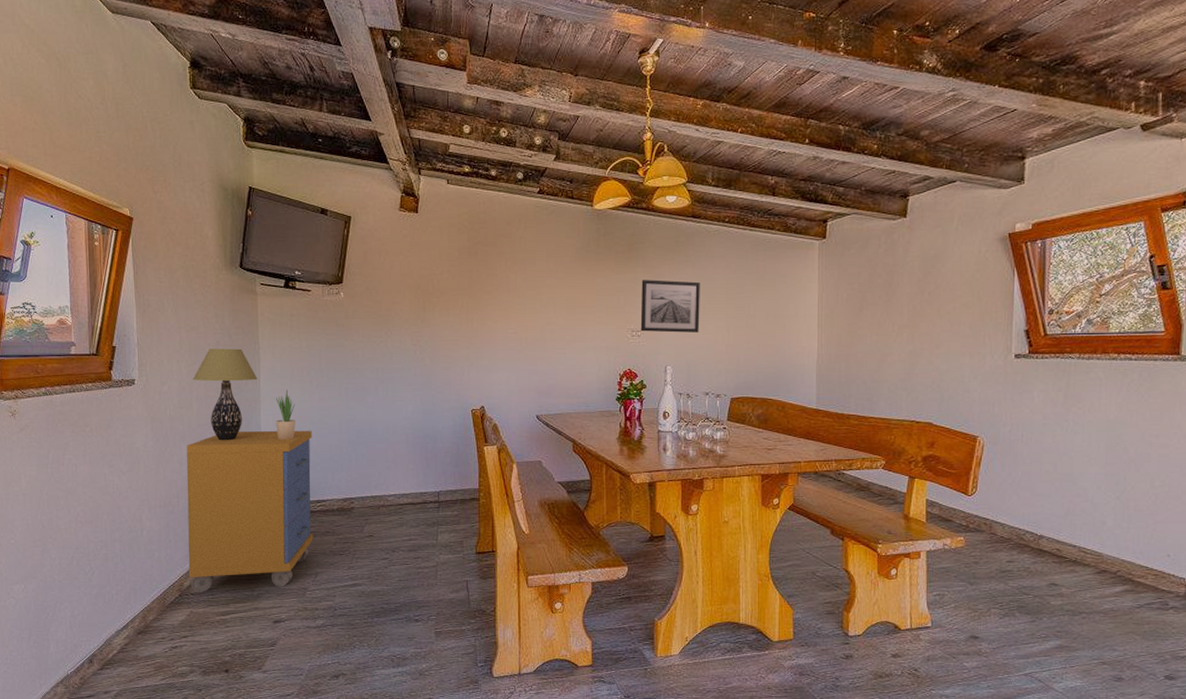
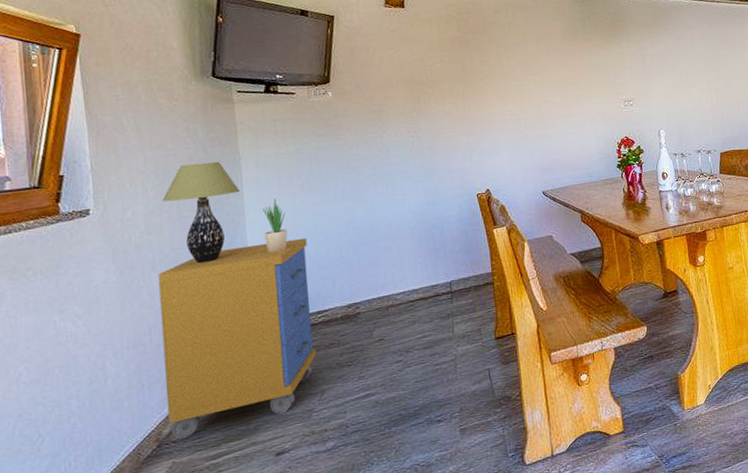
wall art: present [640,280,700,333] -> none [627,51,685,101]

